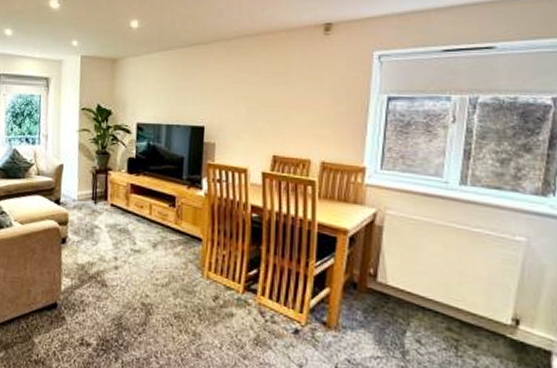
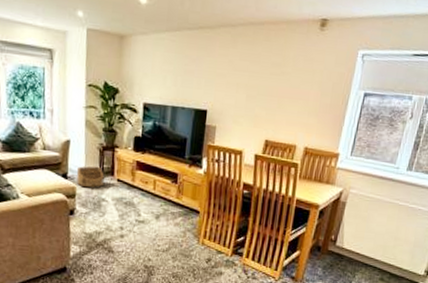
basket: none [69,190,97,214] -> present [76,165,104,188]

